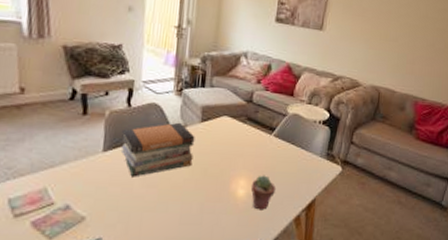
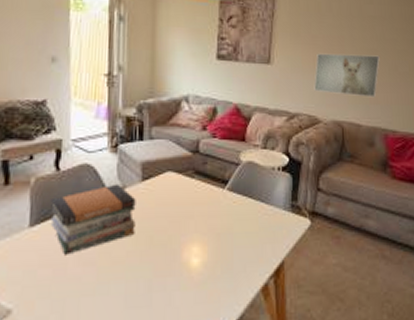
potted succulent: present [250,175,277,210] -> none [206,238,237,282]
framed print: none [358,24,420,69] -> present [314,53,380,98]

